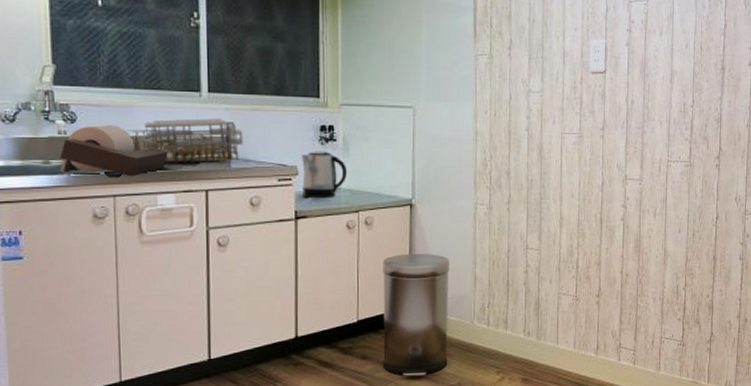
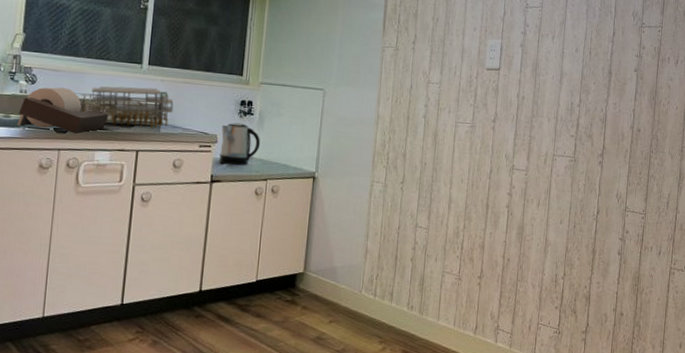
pedal bin: present [383,253,449,377] -> none [275,222,344,339]

